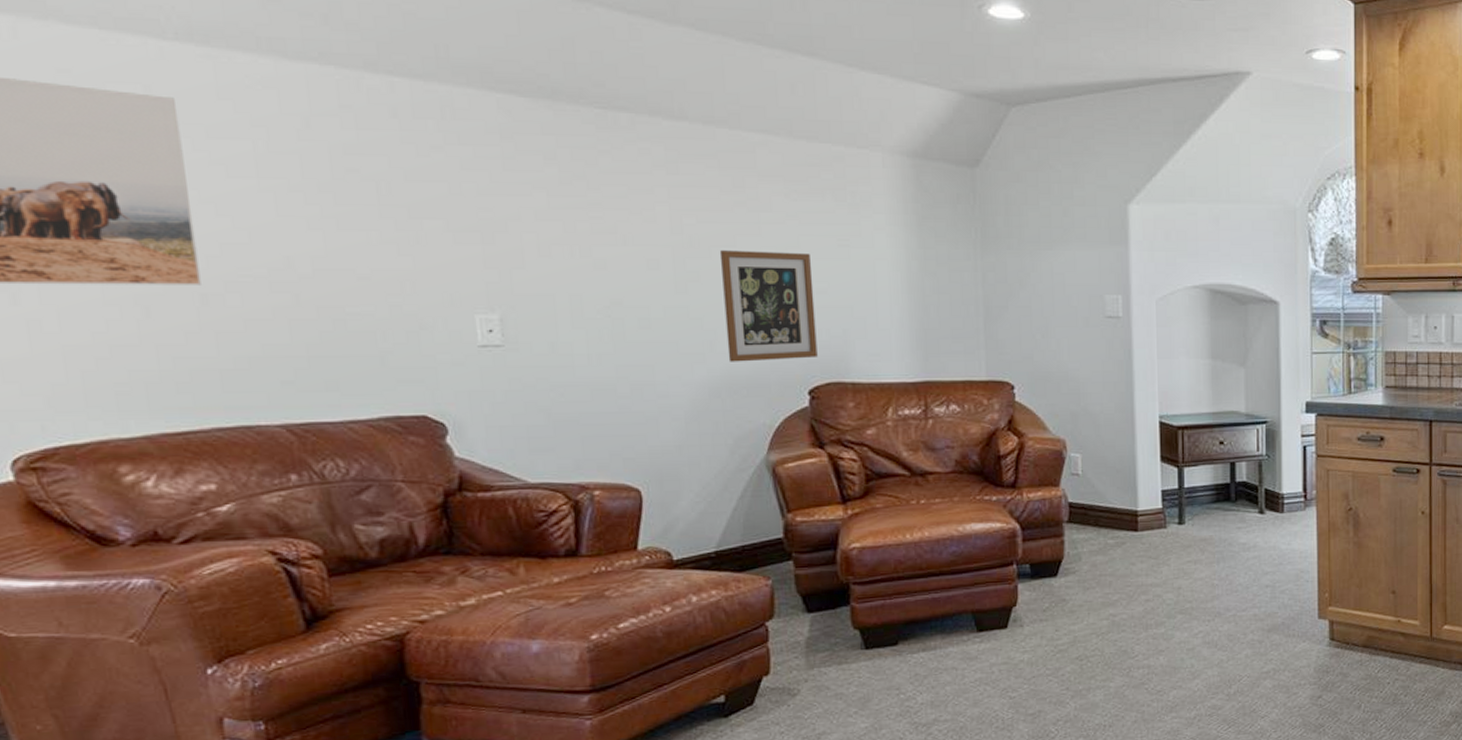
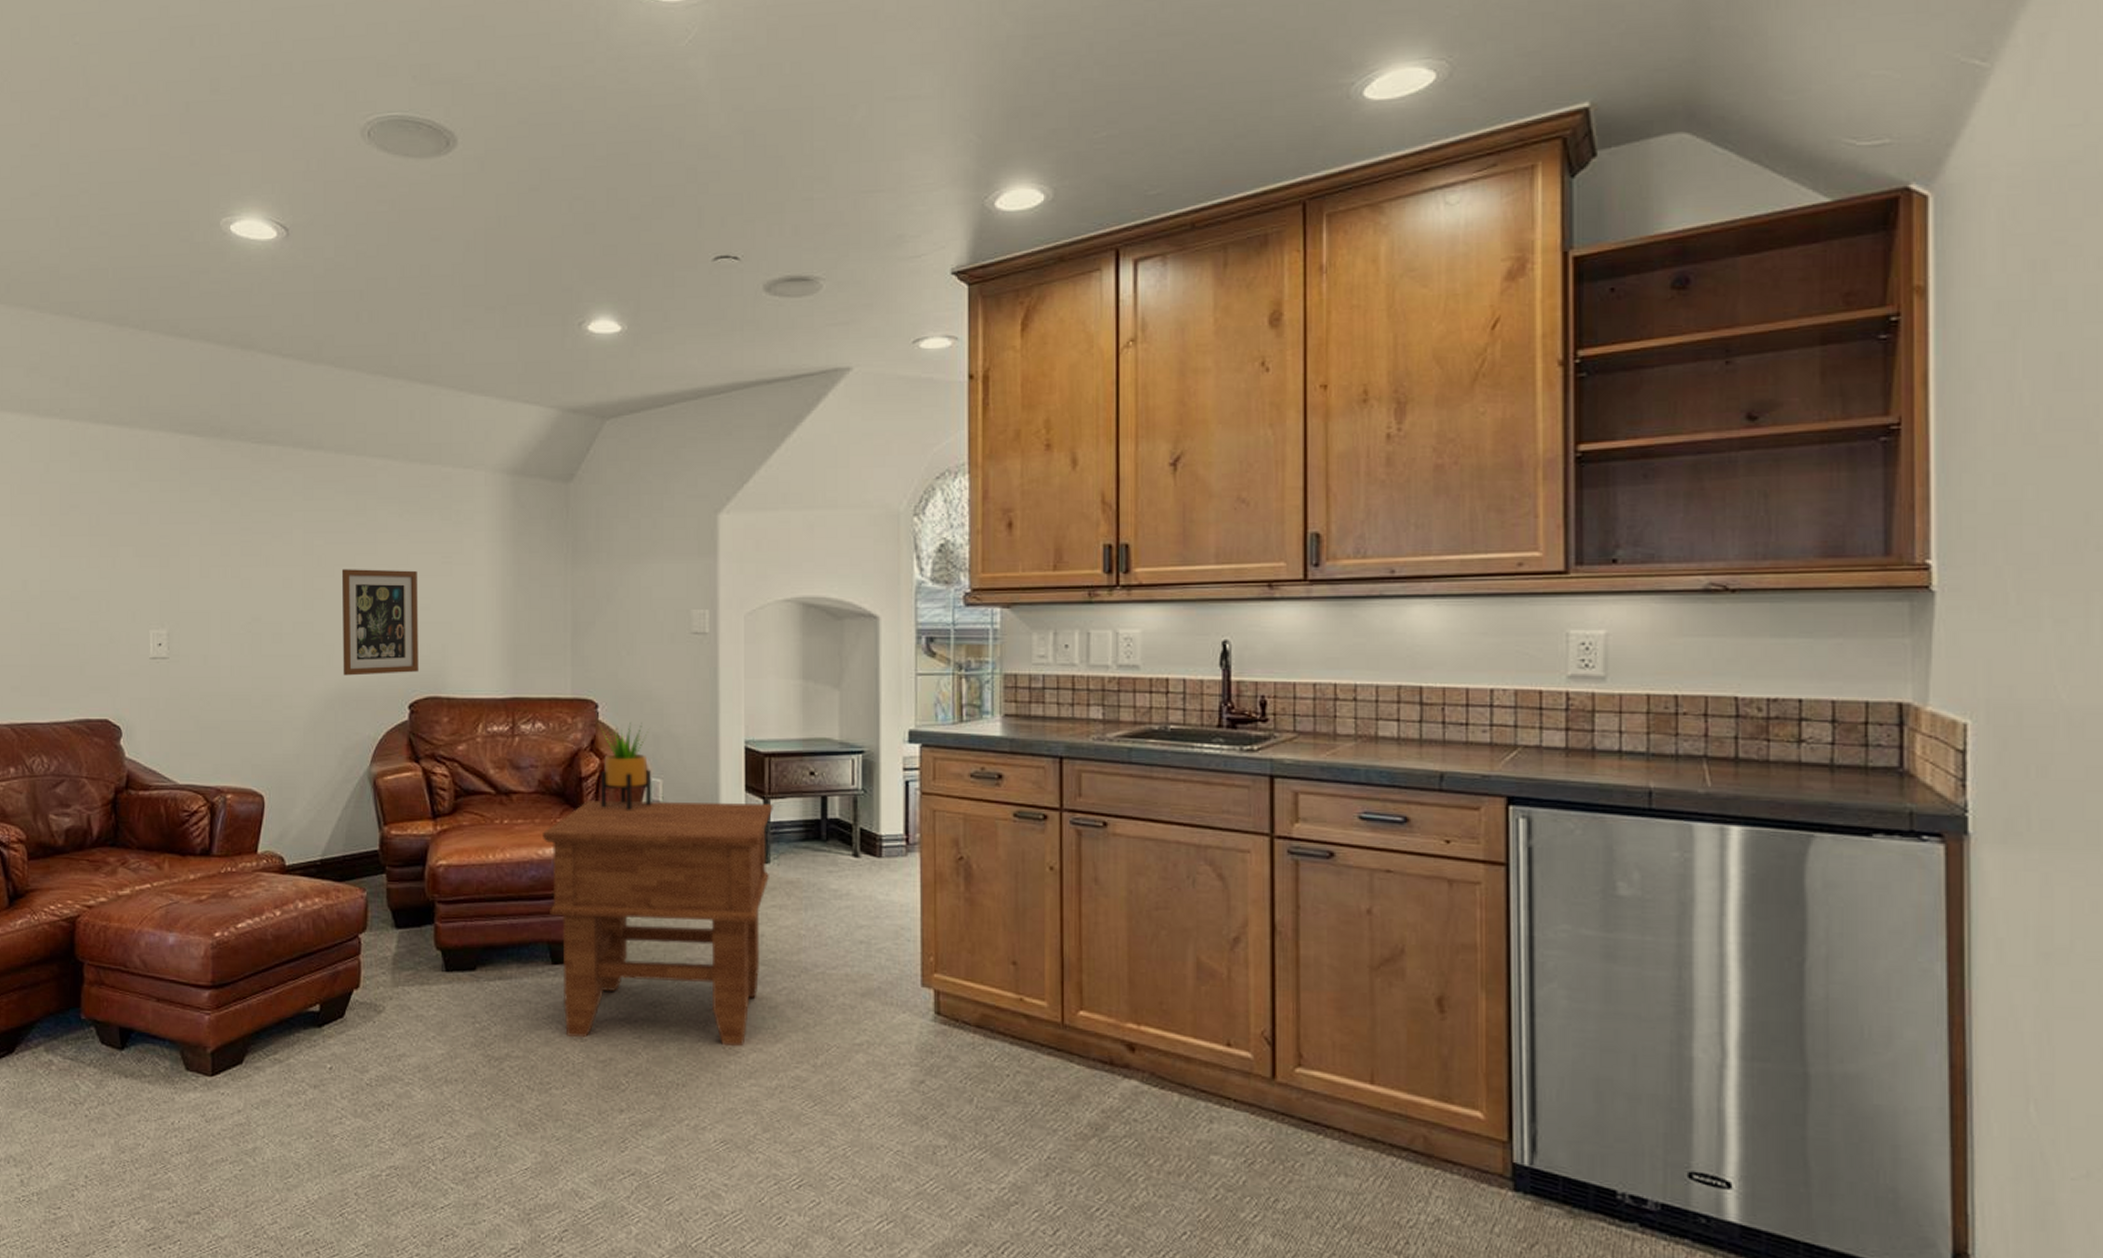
side table: none [962,472,1187,696] -> present [543,801,773,1047]
potted plant: none [1018,402,1071,485] -> present [600,723,651,811]

